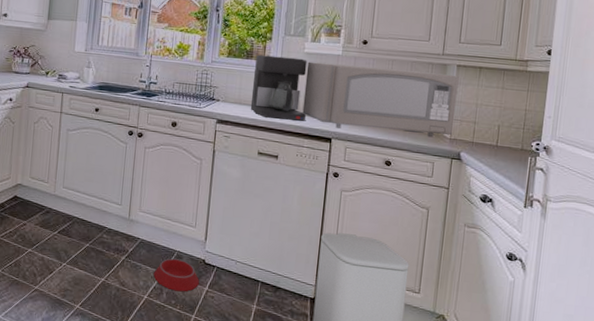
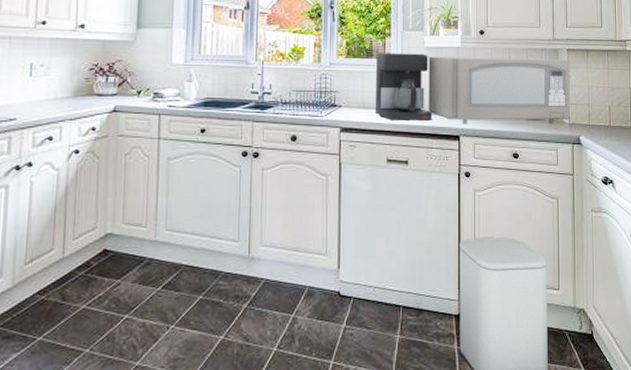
pet bowl: present [153,258,199,292] -> none [282,295,335,335]

